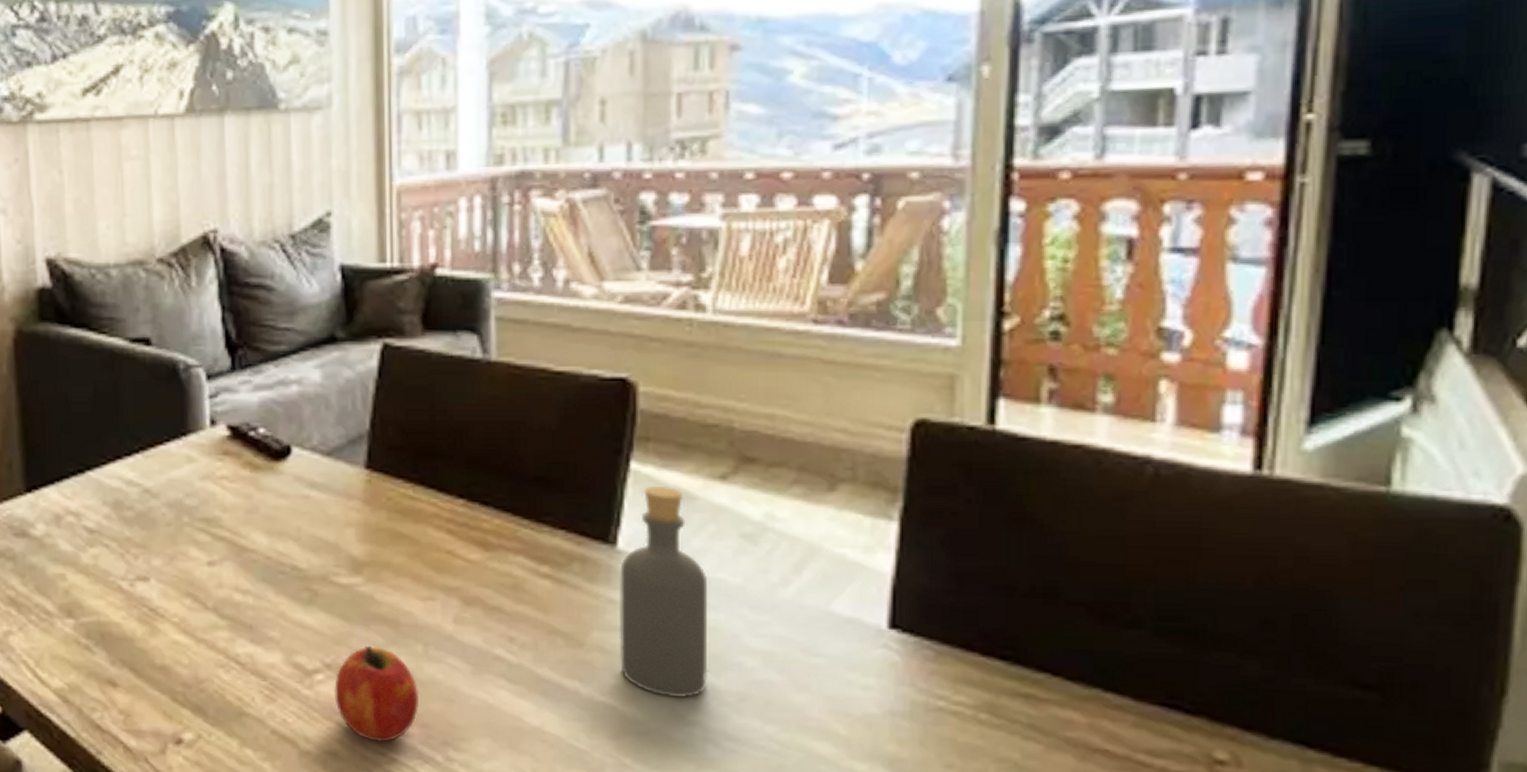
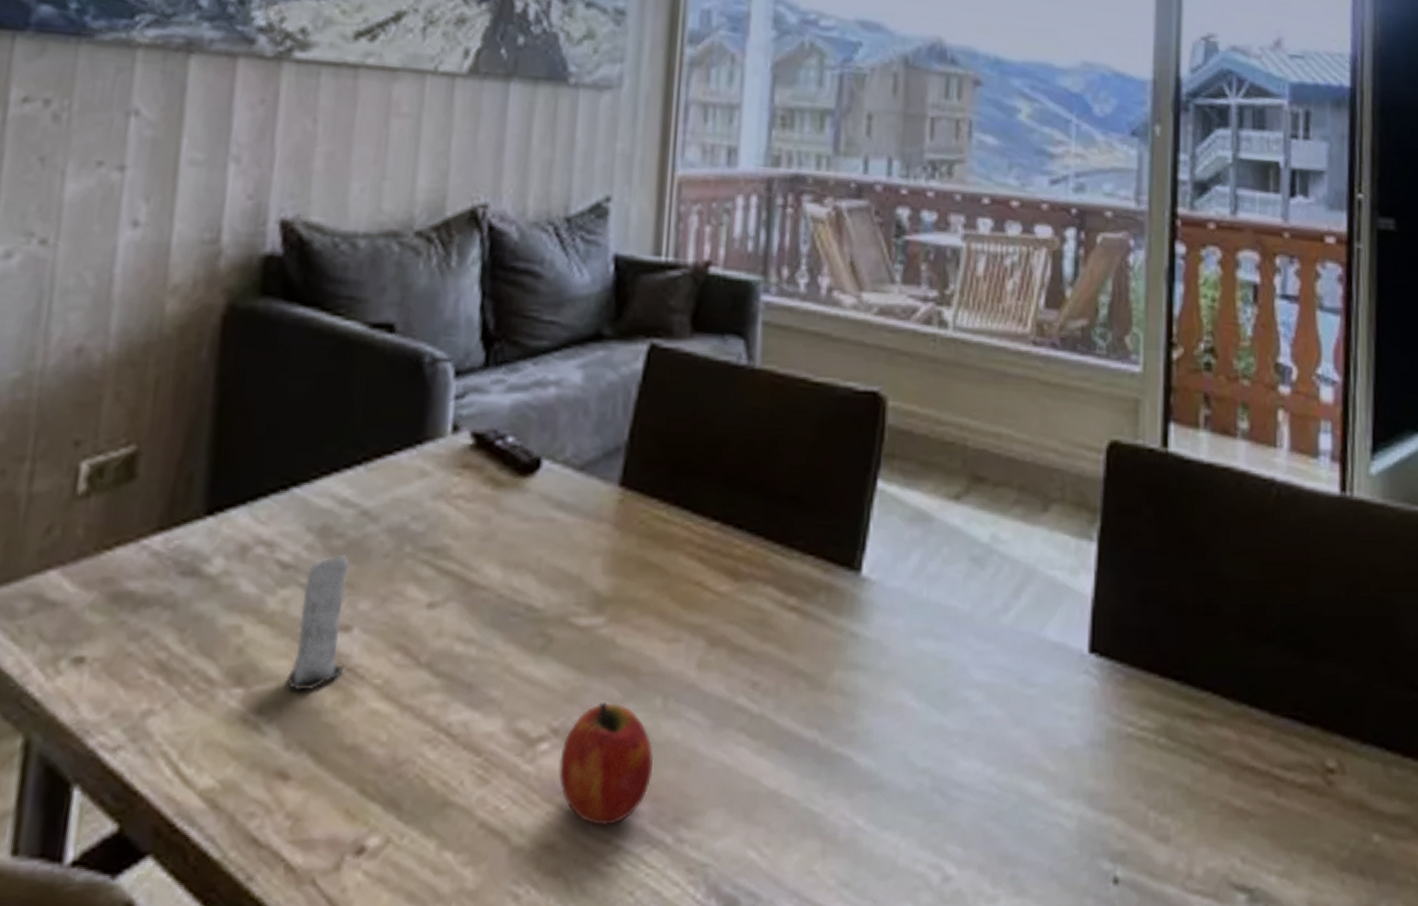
candle: none [104,523,148,624] -> present [286,555,349,691]
bottle: present [620,485,708,698] -> none [858,506,940,743]

